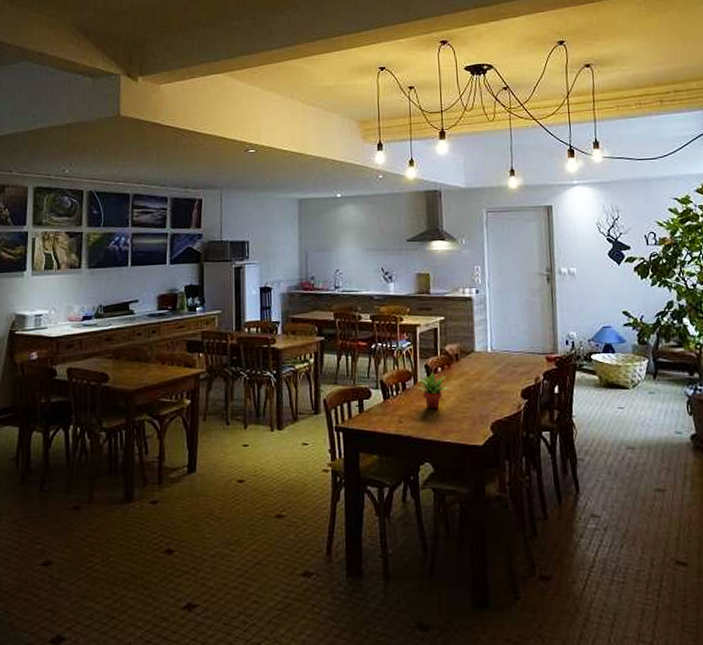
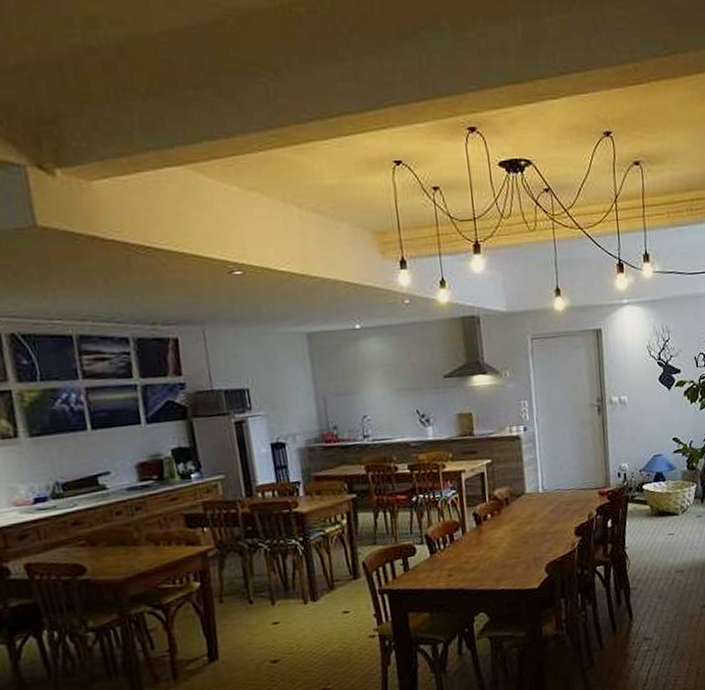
succulent plant: present [417,372,451,409] -> none [466,519,502,558]

